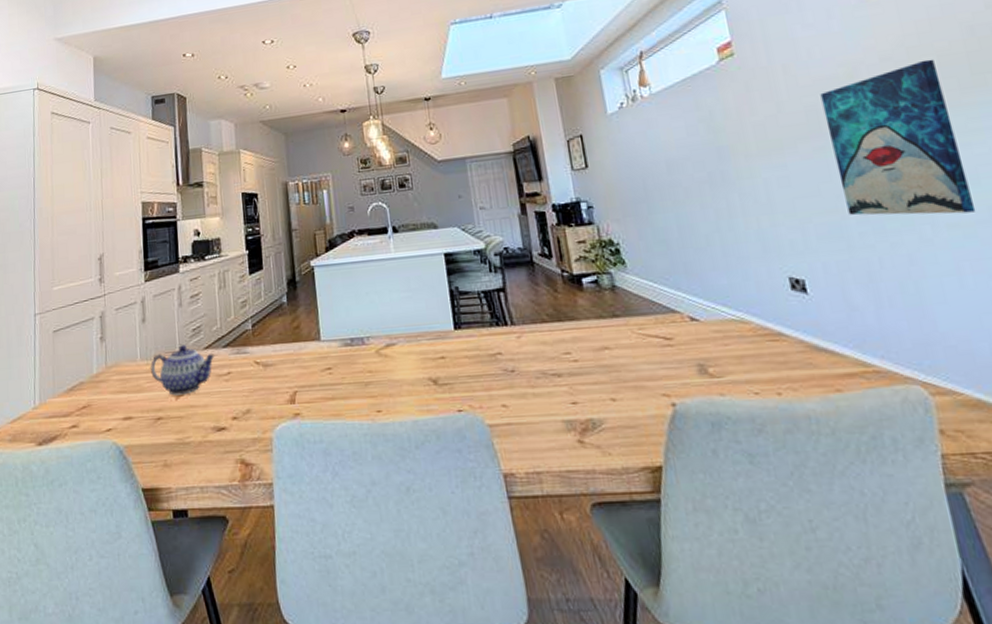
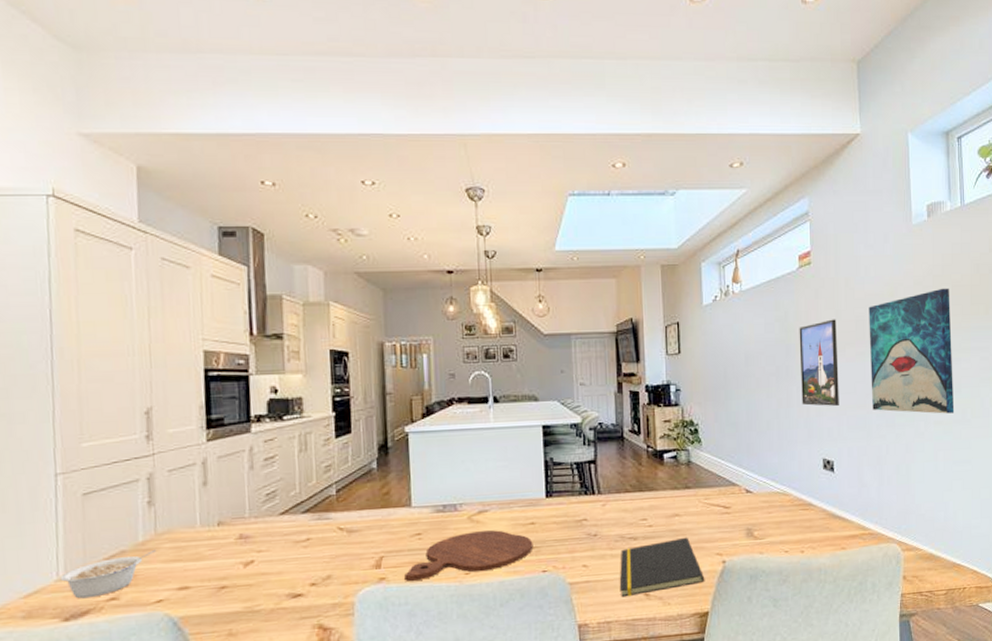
legume: none [36,381,106,426] -> present [60,549,156,599]
teapot: present [151,345,215,395] -> none [213,510,292,563]
cutting board: none [318,364,446,418] -> present [404,530,534,581]
notepad: none [544,374,653,444] -> present [619,537,705,598]
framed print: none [730,112,800,215] -> present [799,319,839,407]

